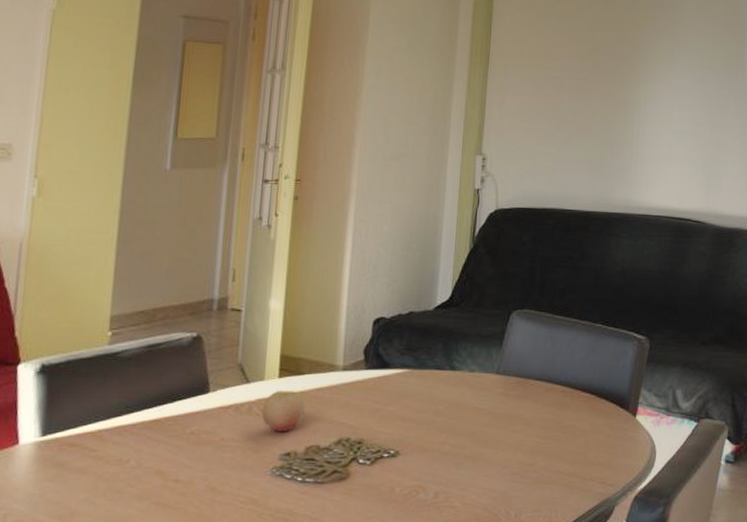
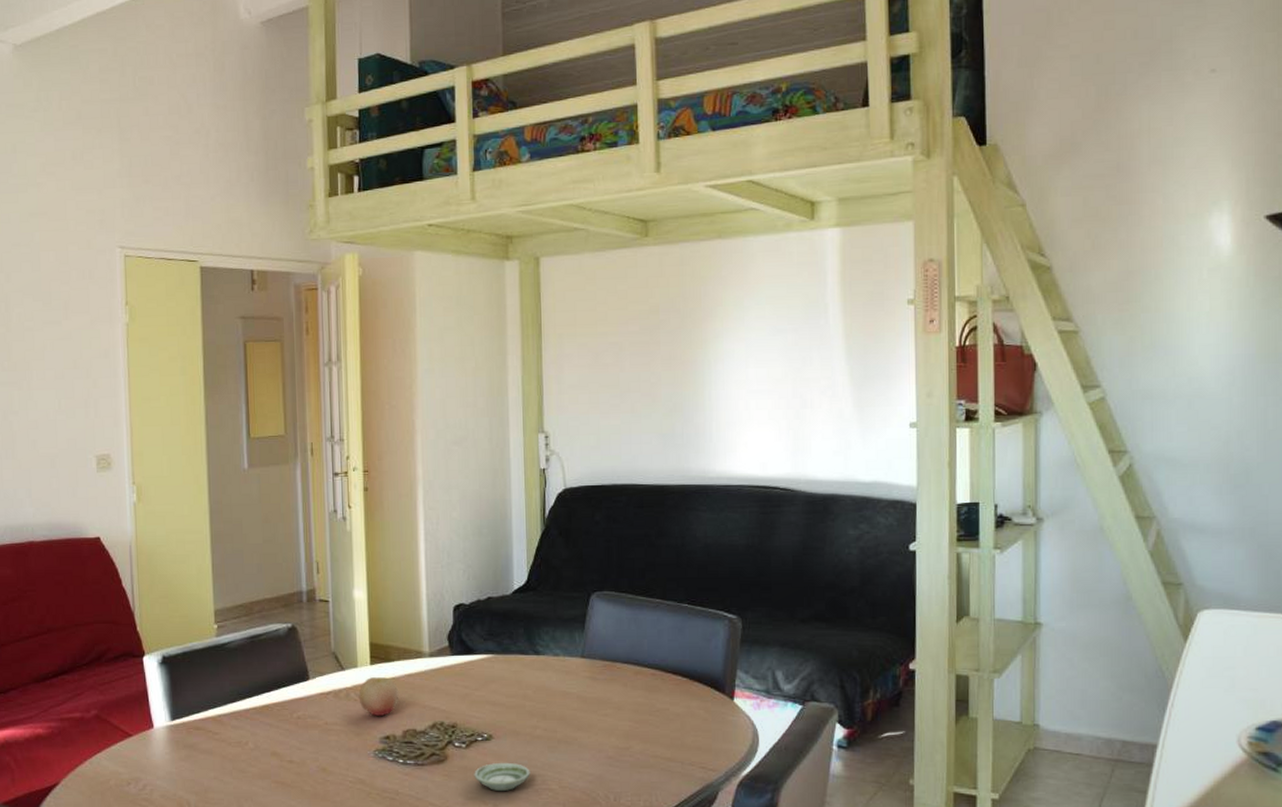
saucer: none [375,479,434,509] -> present [474,762,530,791]

